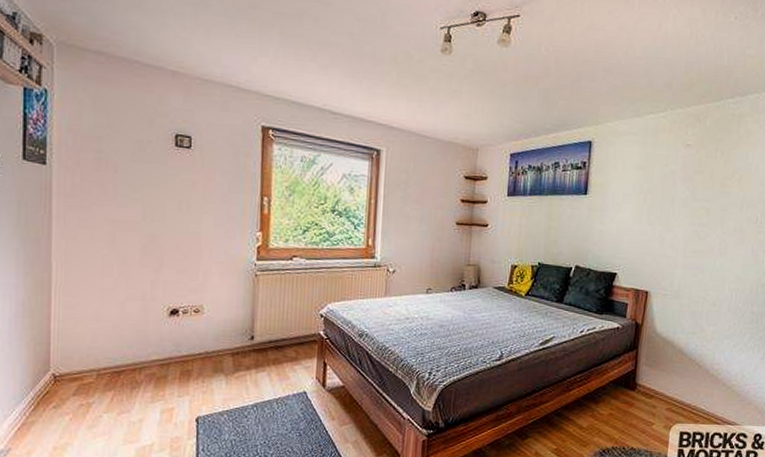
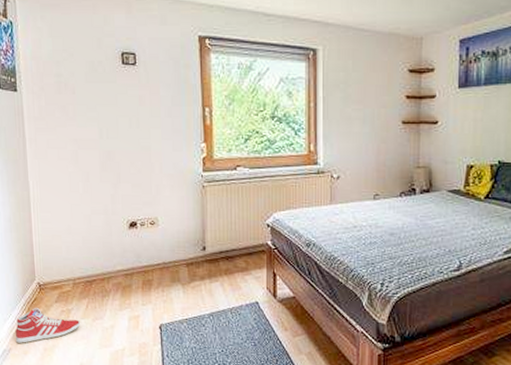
sneaker: none [17,402,103,443] -> present [15,308,81,344]

